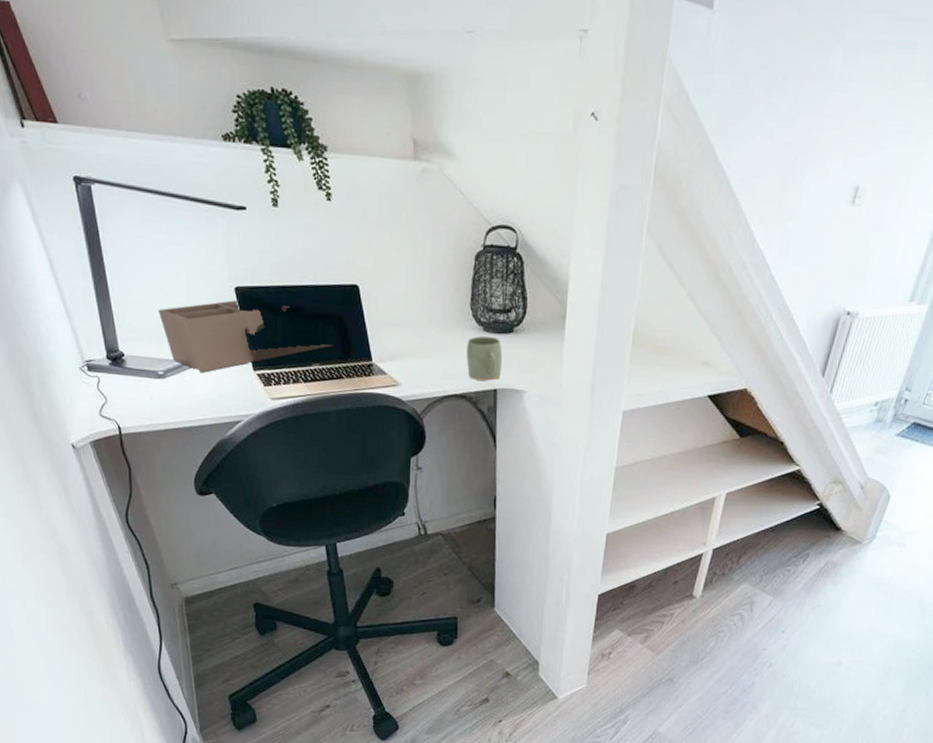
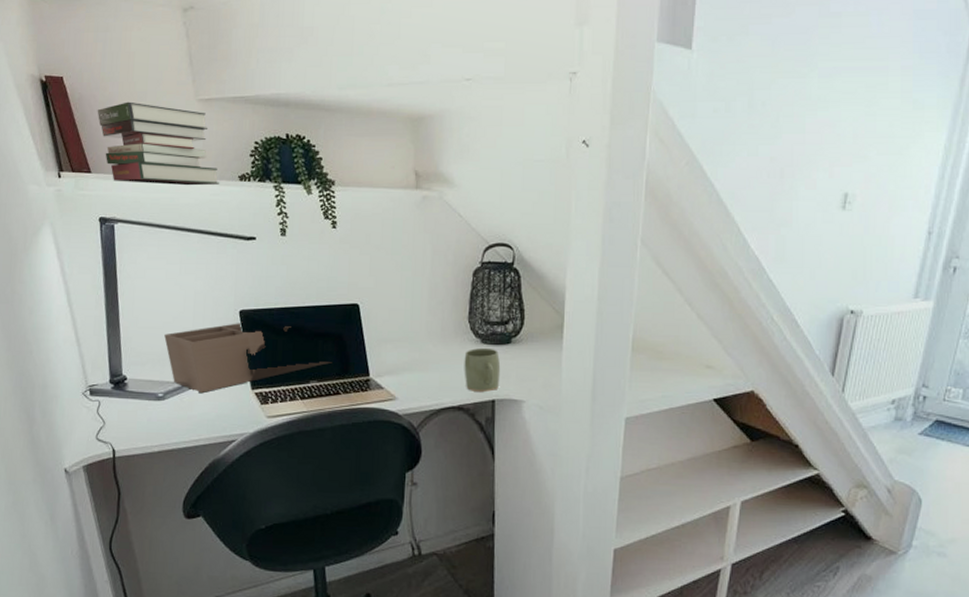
books: none [54,37,201,145] -> present [97,101,219,186]

